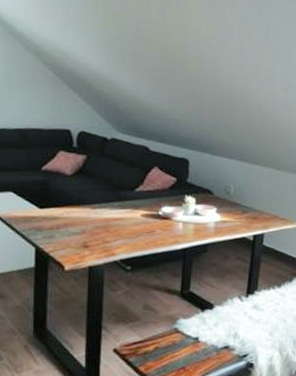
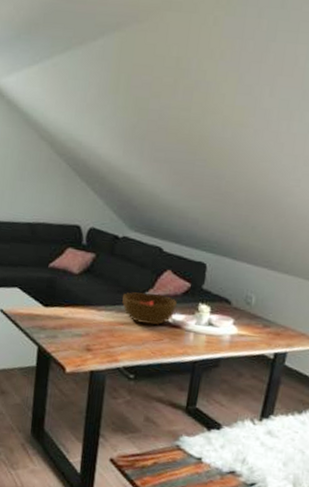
bowl: none [115,189,165,219] -> present [122,292,177,325]

